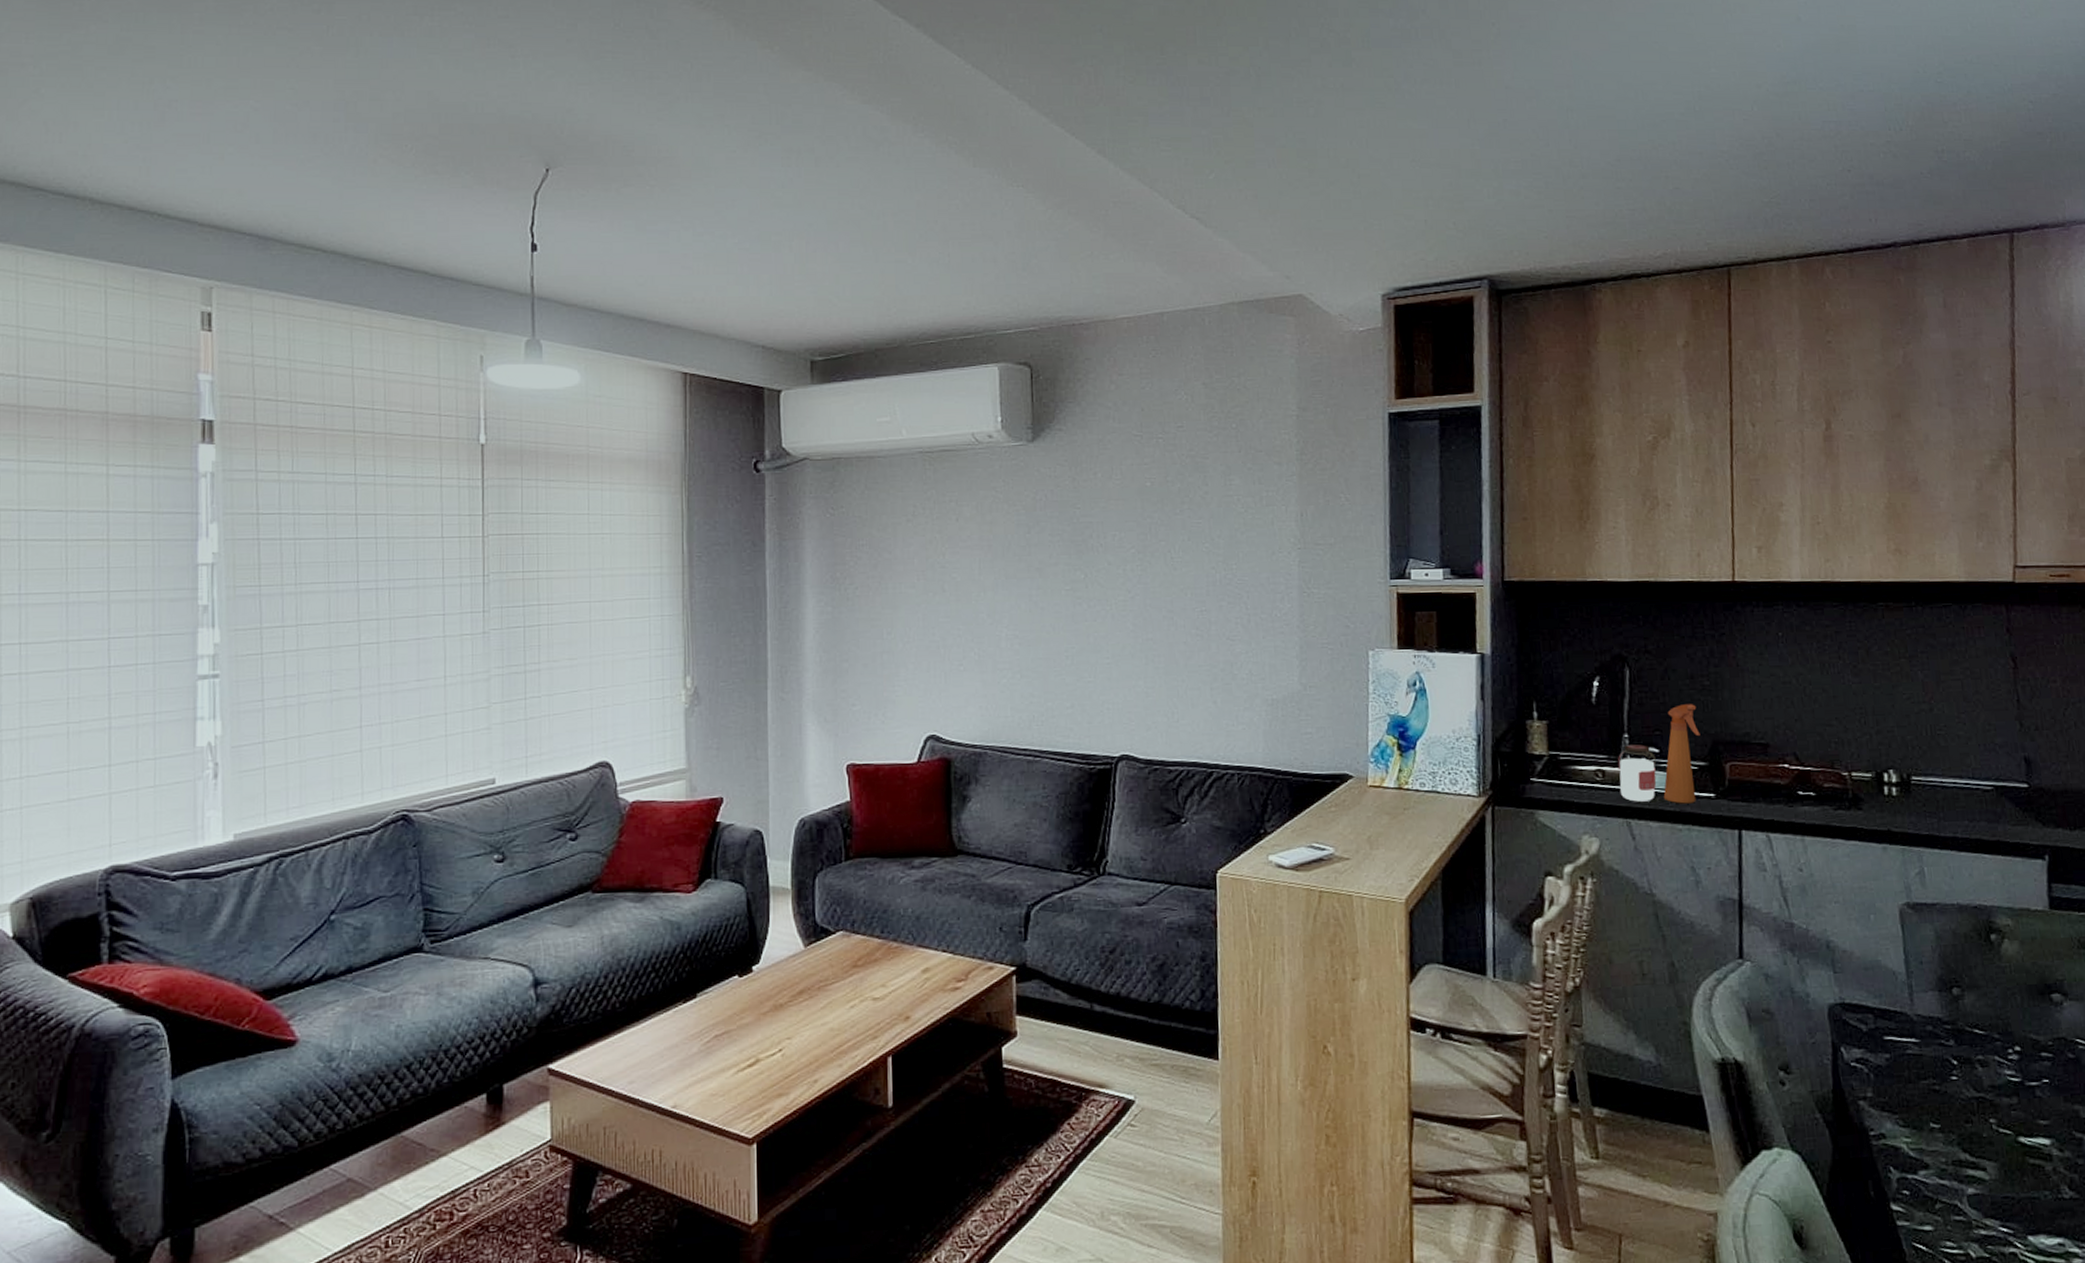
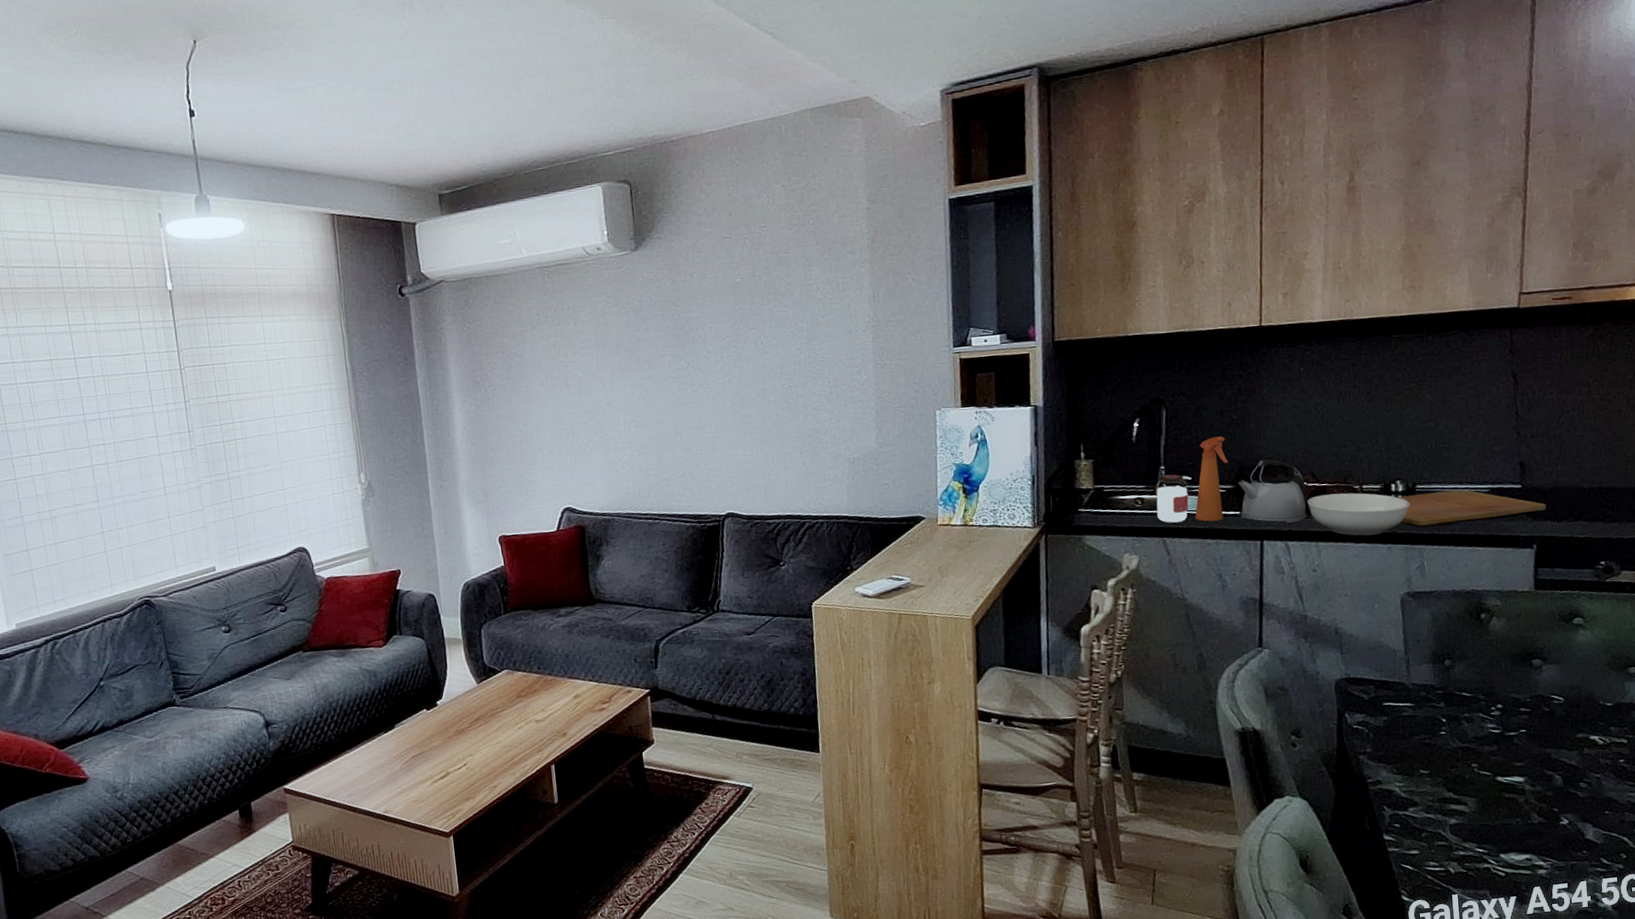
kettle: none [1712,733,1791,811] -> present [1238,459,1308,523]
bowl: none [1790,779,1906,832] -> present [1307,492,1410,536]
cutting board: none [1891,784,2057,827] -> present [1397,489,1547,528]

